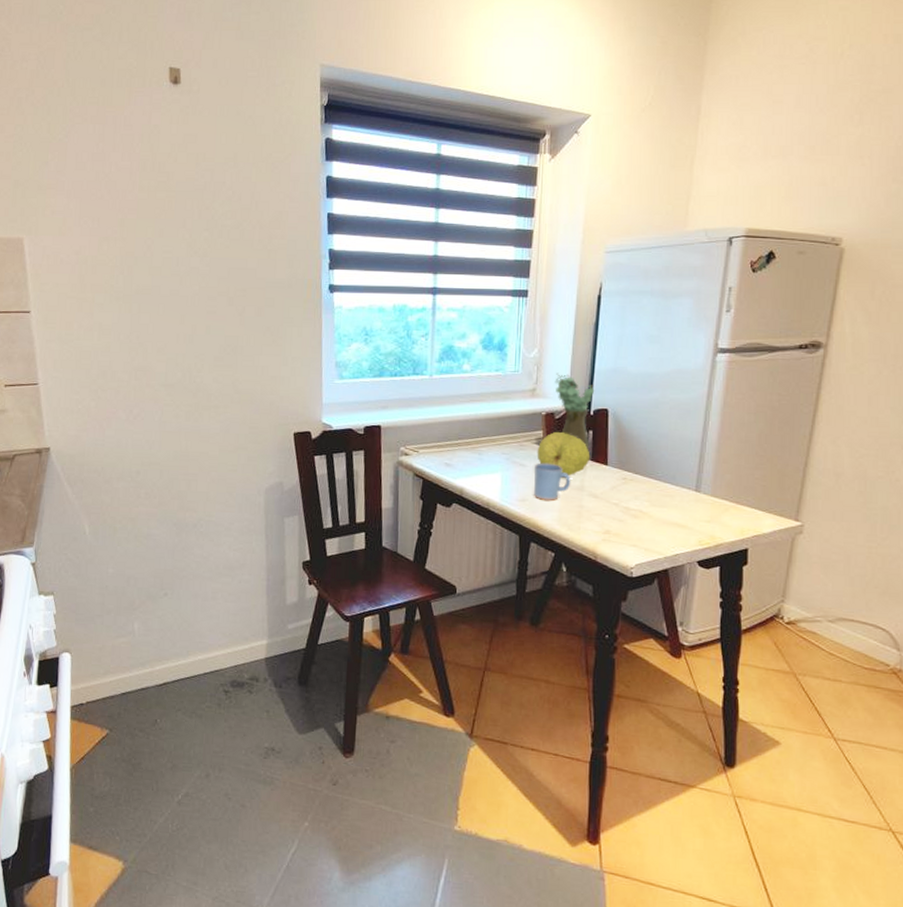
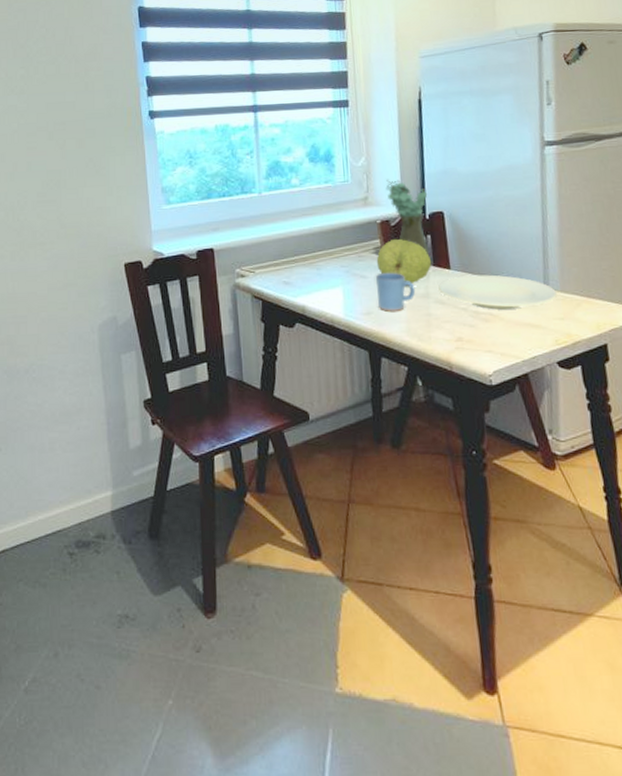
plate: none [594,472,708,508] -> present [438,274,558,310]

